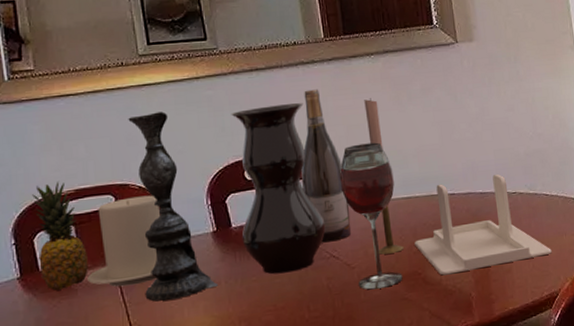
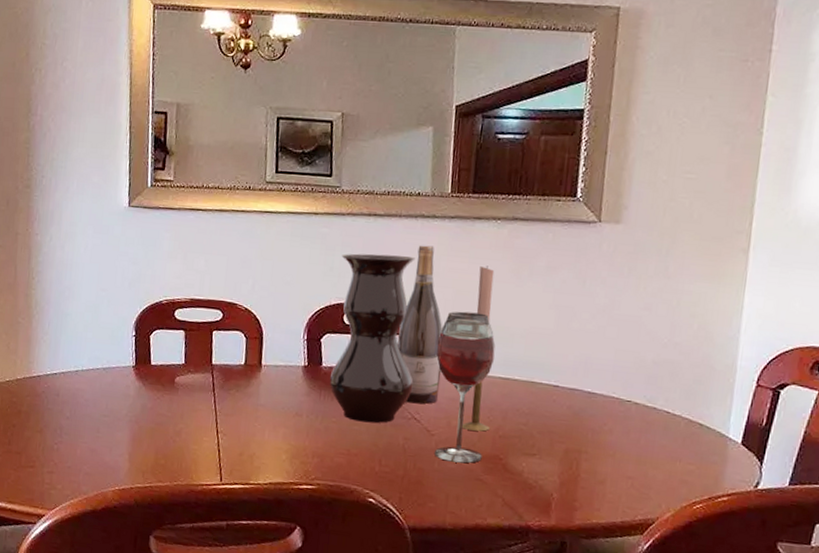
fruit: present [32,182,88,291] -> none [151,288,192,385]
candle: present [87,195,161,287] -> none [188,316,261,398]
candlestick: present [128,111,218,302] -> none [234,240,299,421]
napkin holder: present [414,173,552,276] -> none [502,372,659,478]

